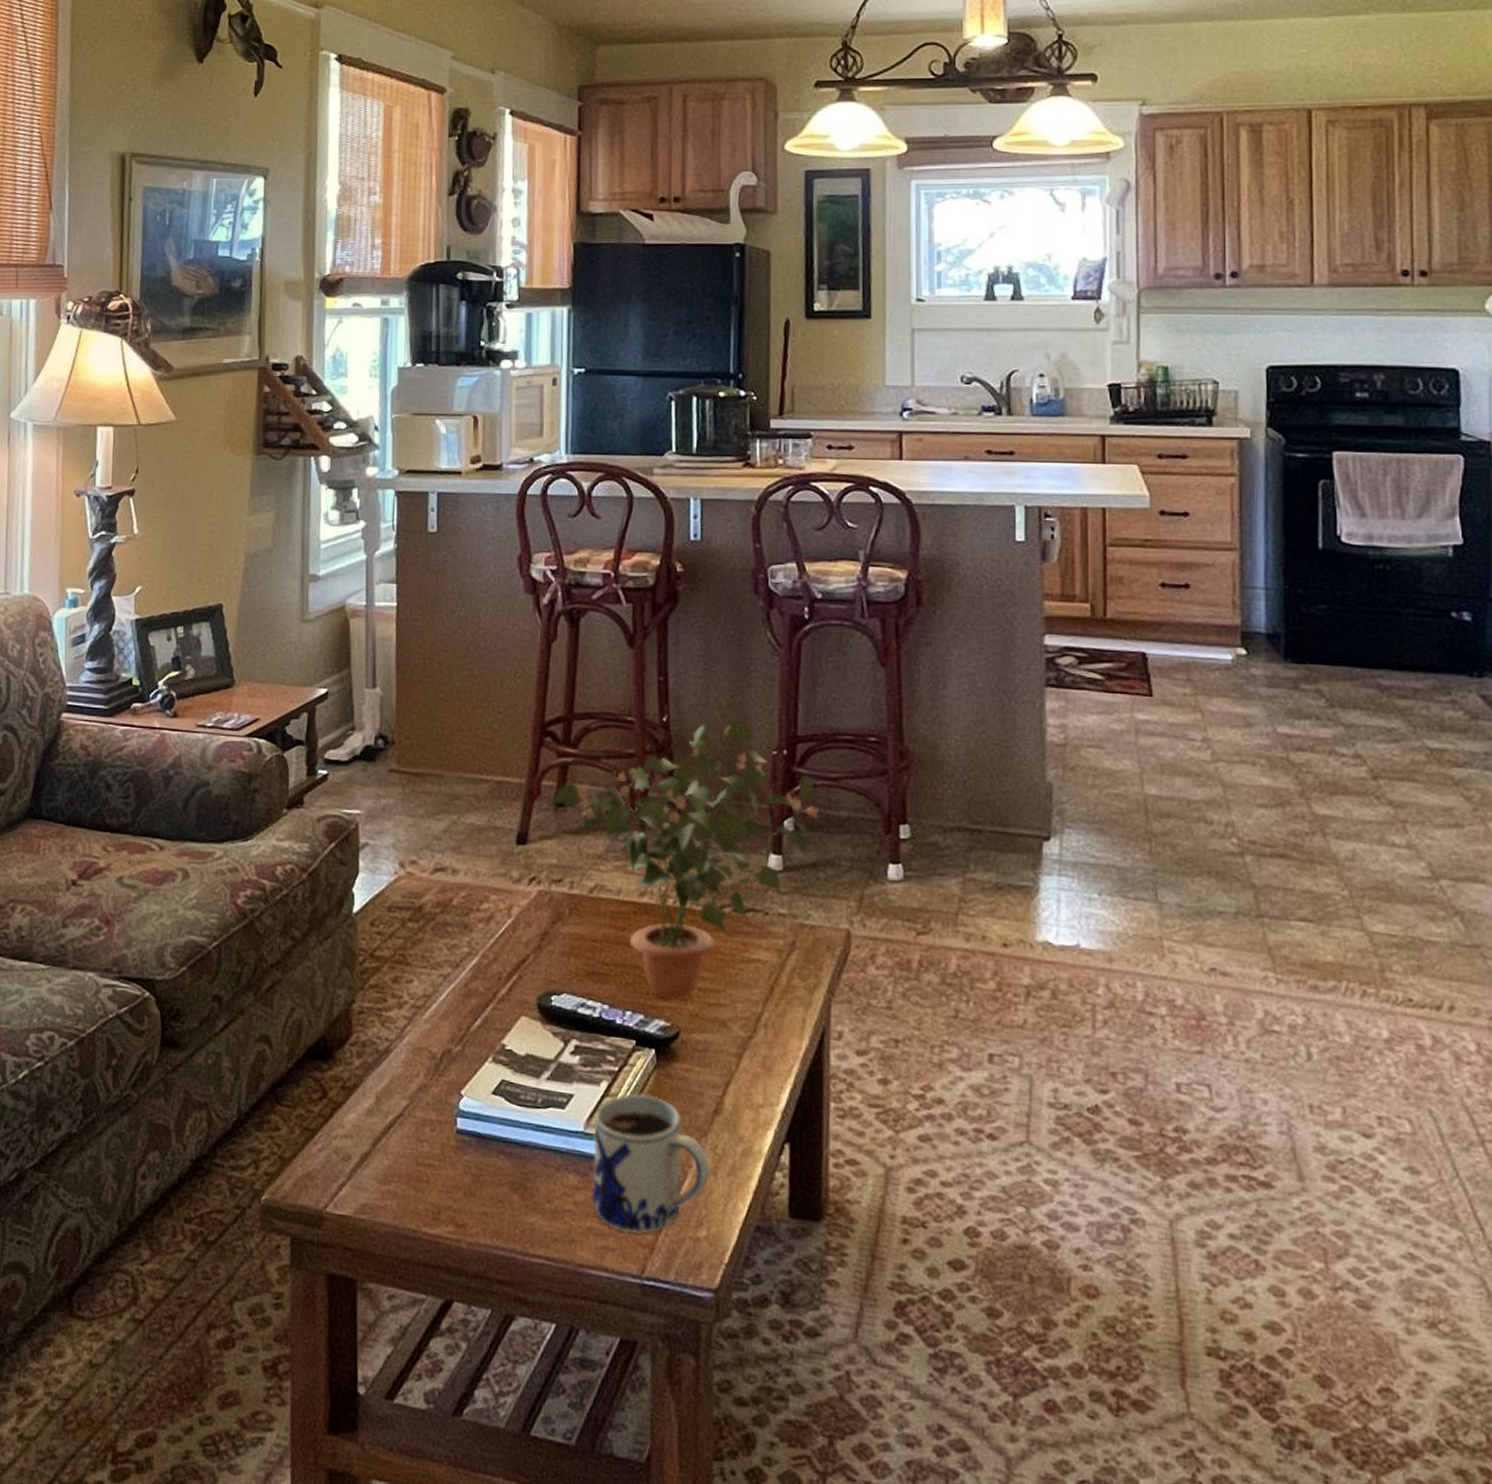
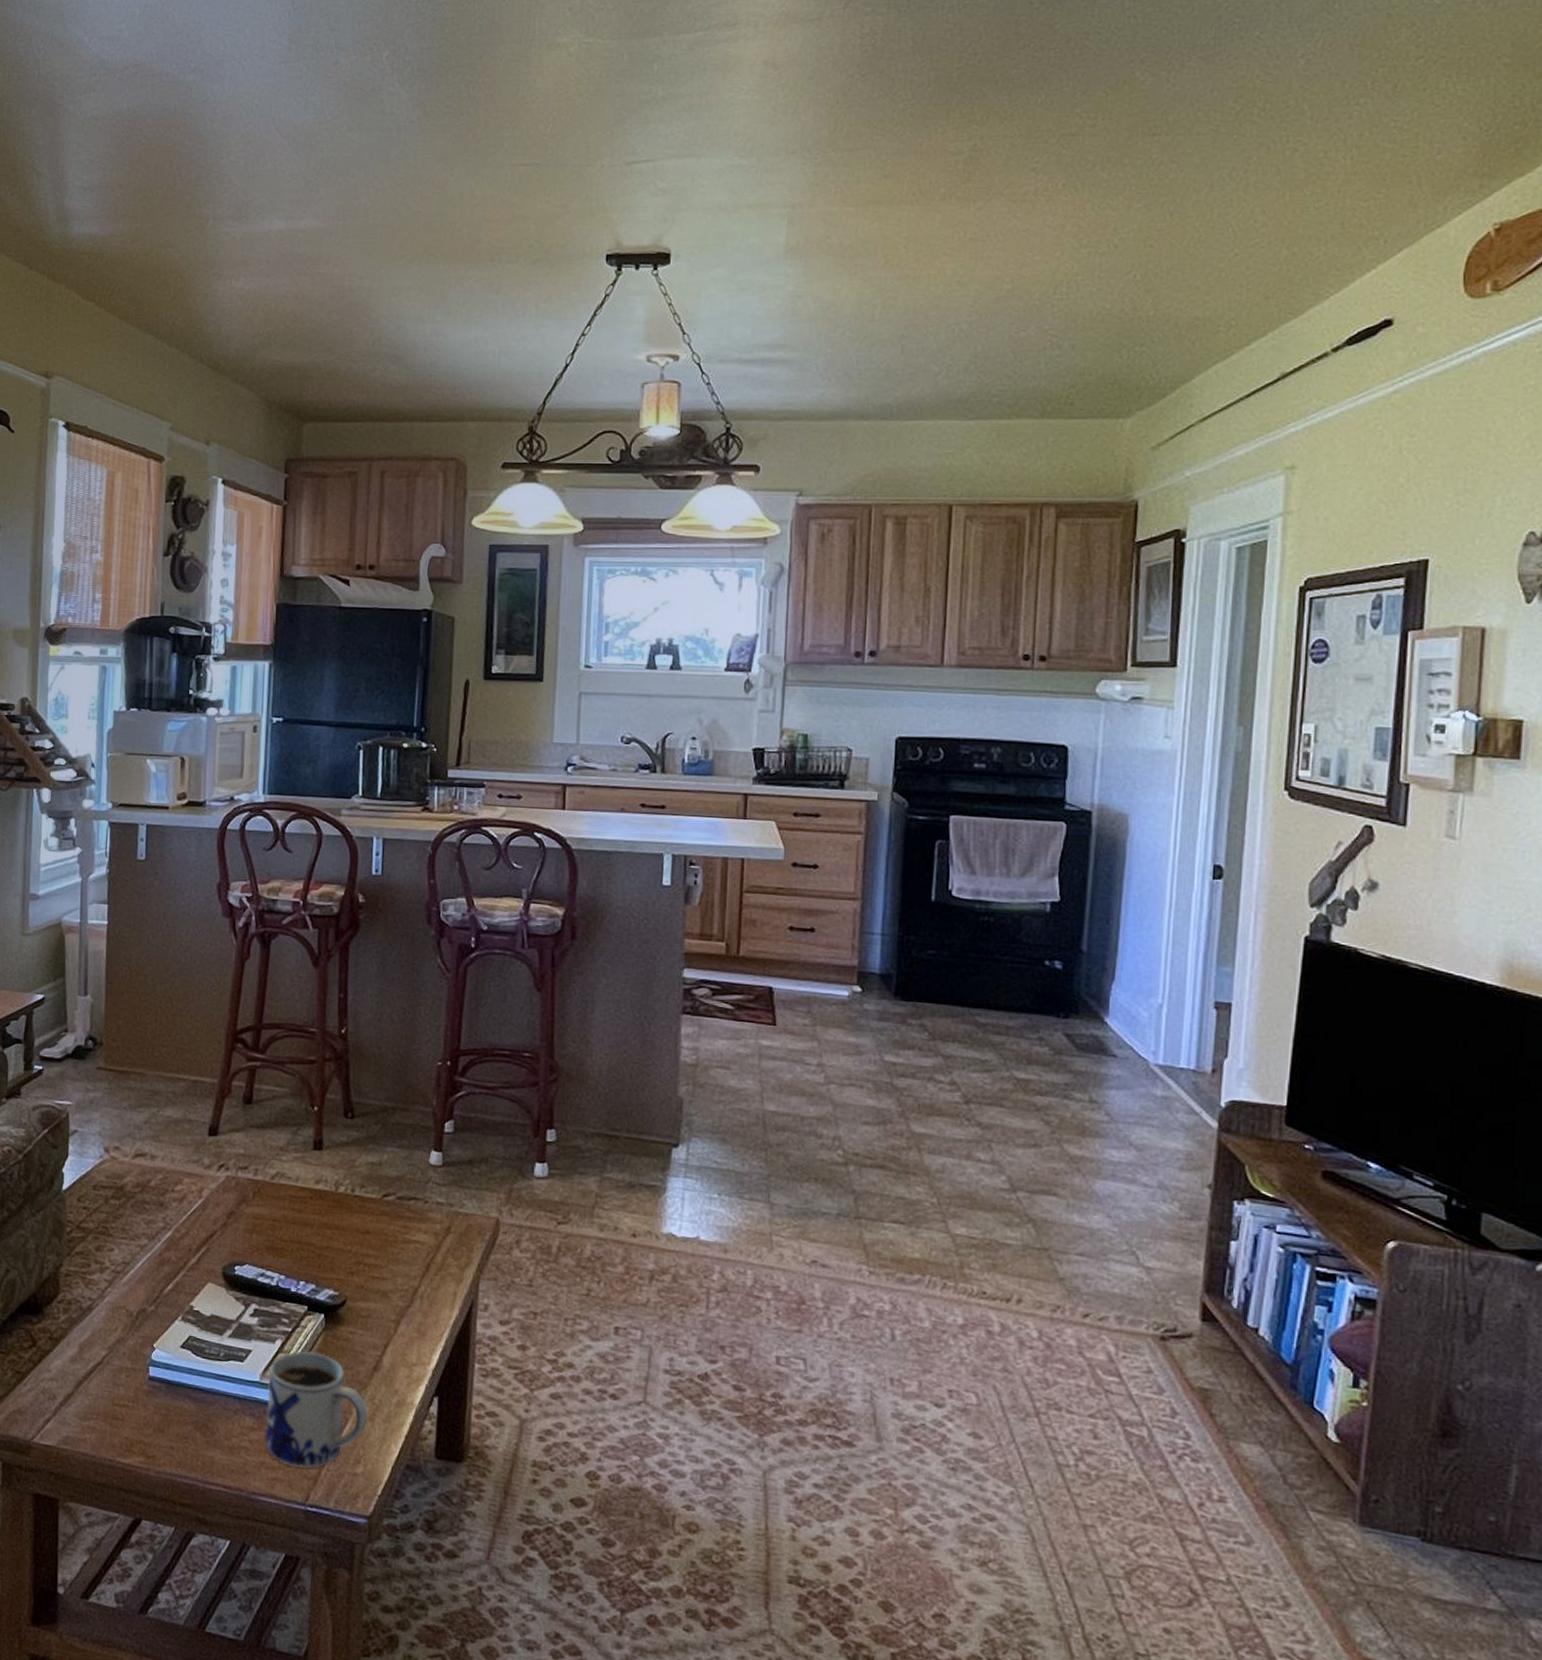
potted plant: present [551,719,820,1000] -> none [240,1033,477,1273]

